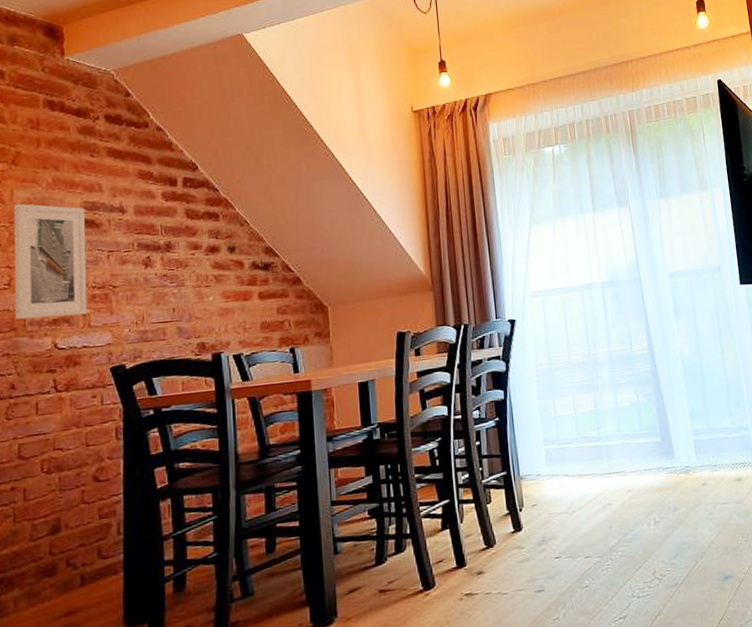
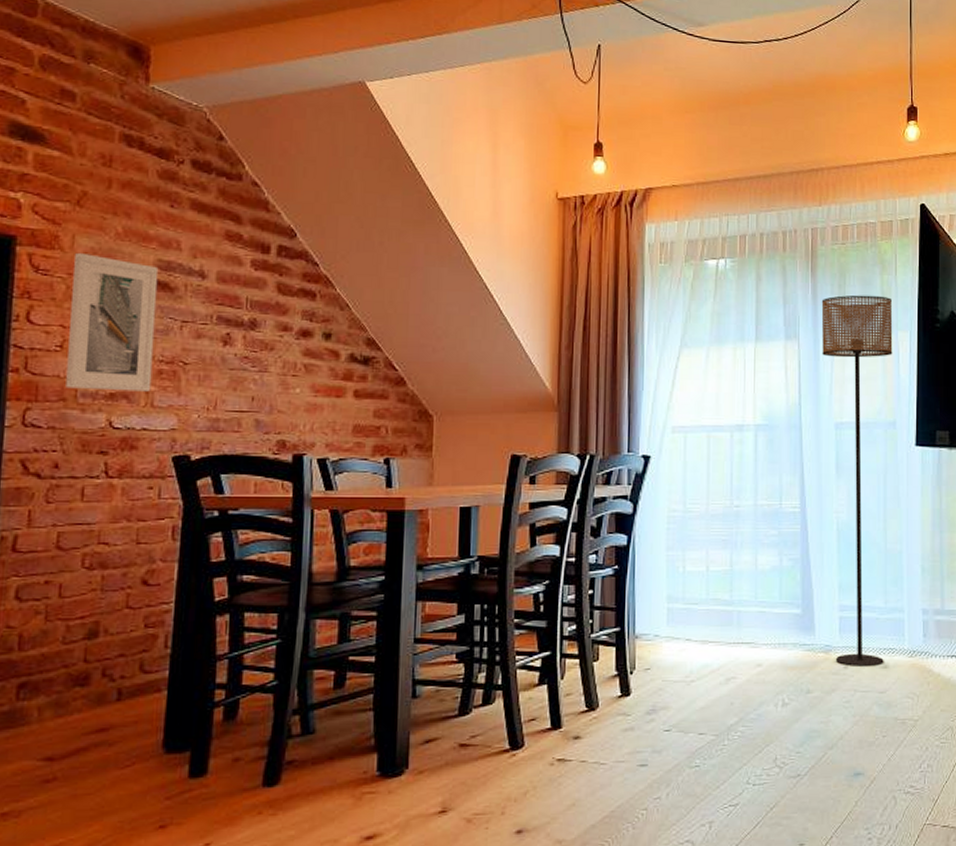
floor lamp: none [644,160,738,483] -> present [821,295,893,668]

